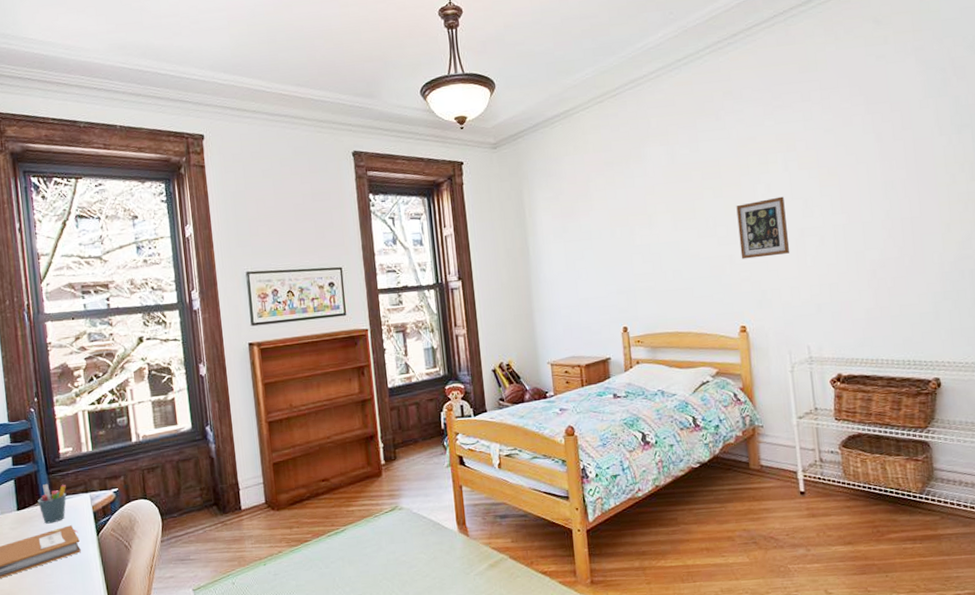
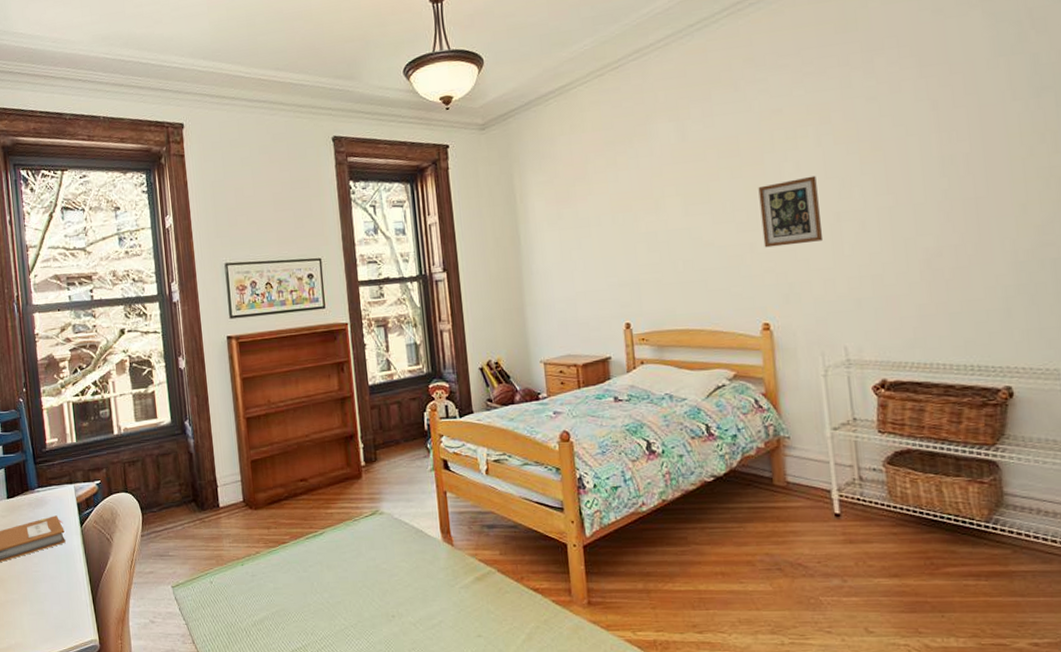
pen holder: present [37,483,67,524] -> none [26,473,53,513]

